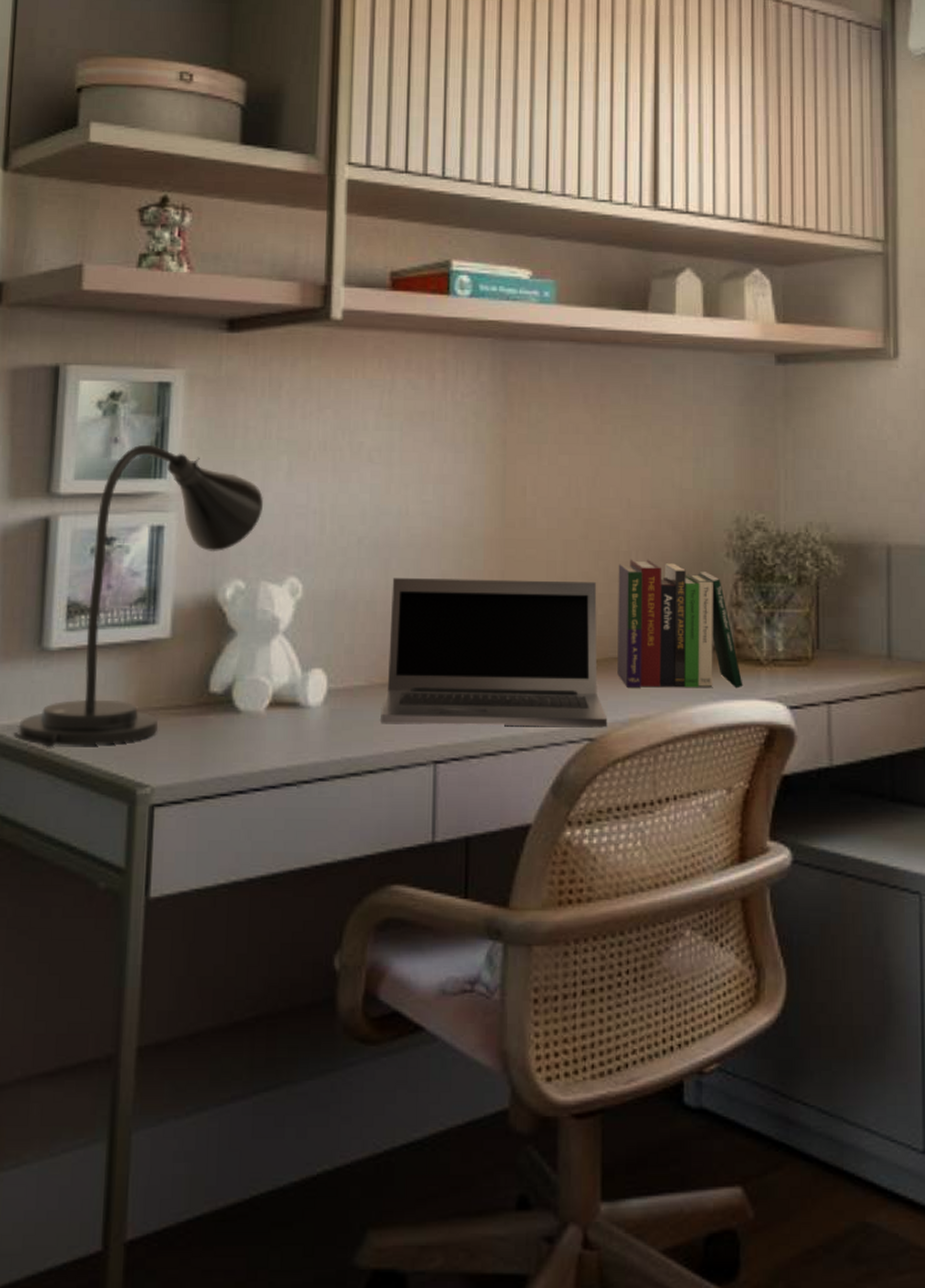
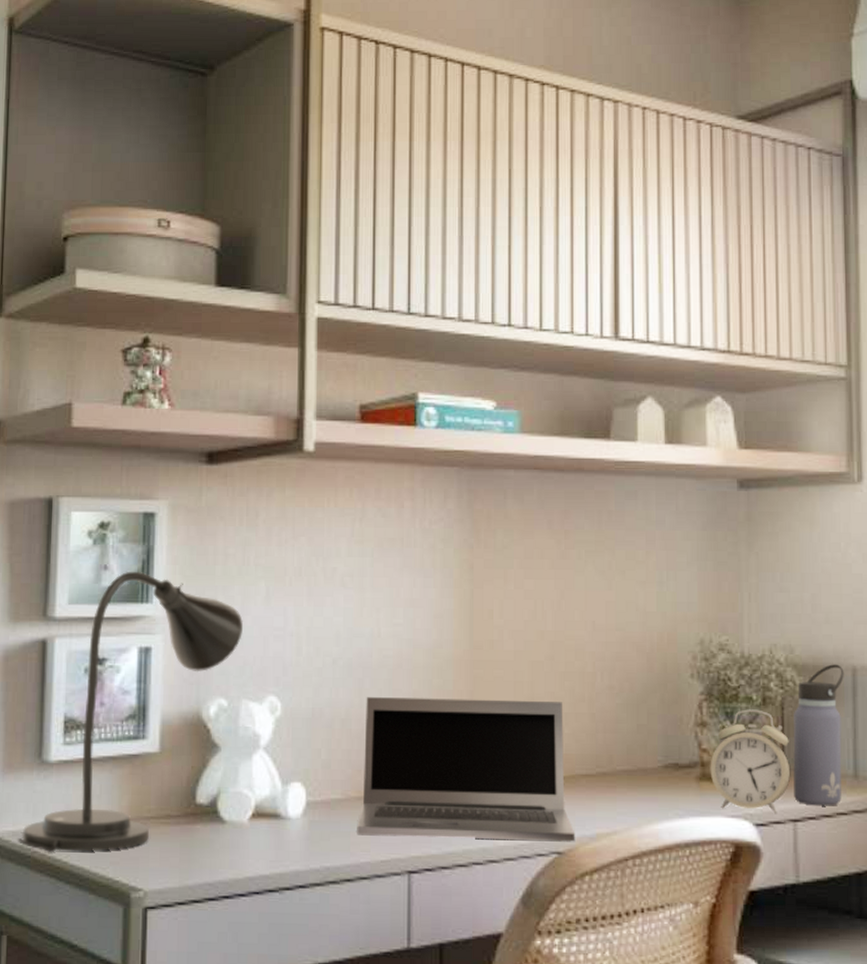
books: present [617,559,743,689] -> none [584,679,709,806]
alarm clock: none [745,589,825,695] -> present [710,709,791,813]
water bottle: none [828,542,879,687] -> present [793,664,844,806]

